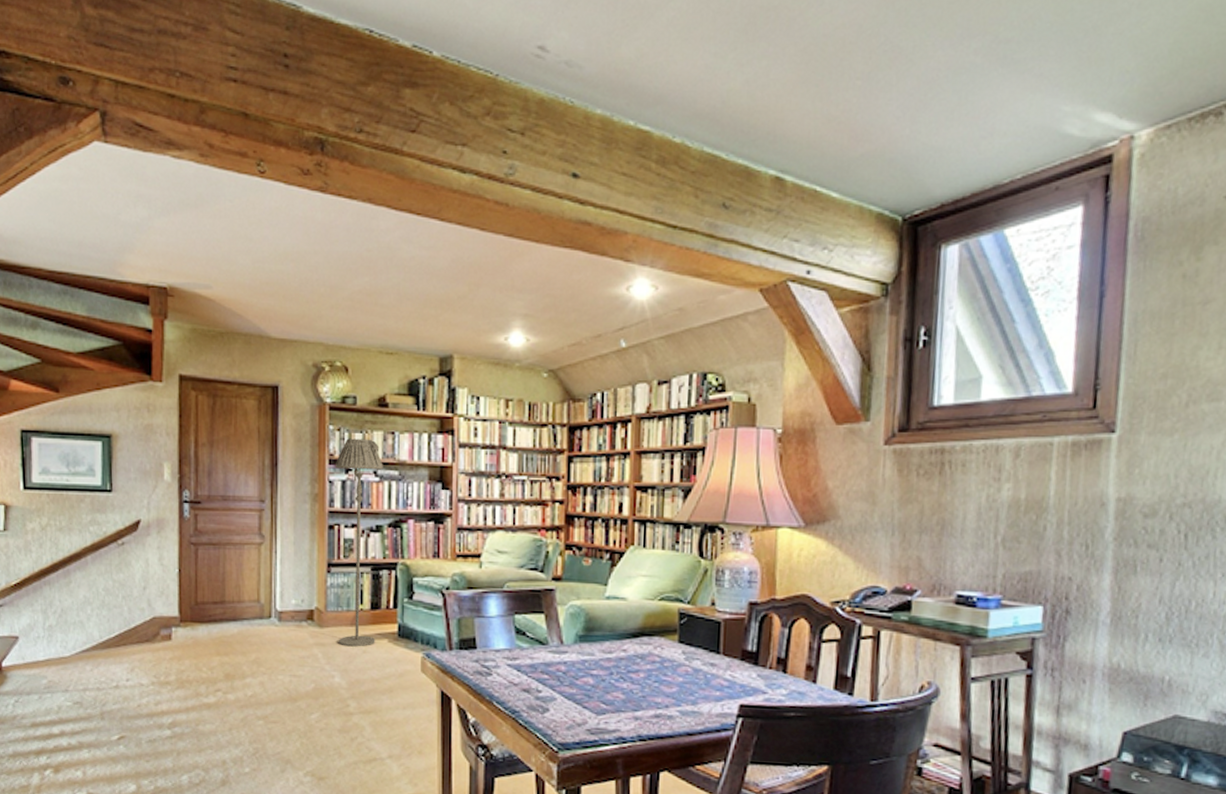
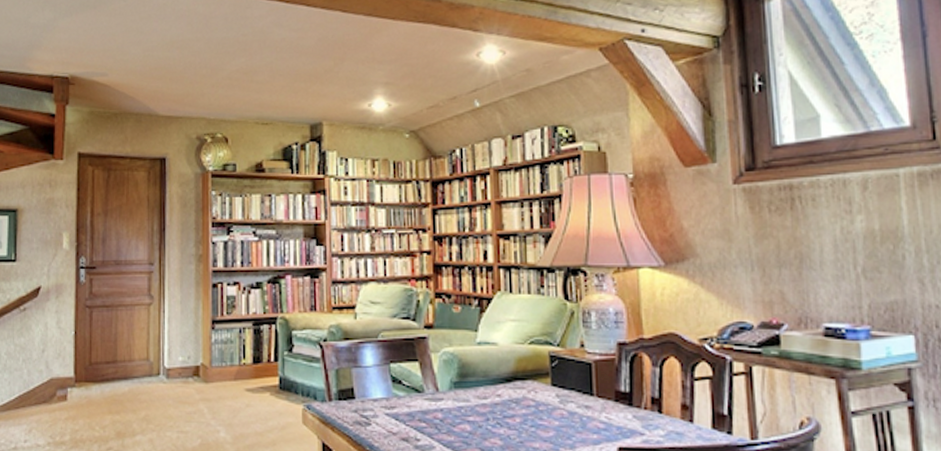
floor lamp: present [335,438,383,647] -> none [217,202,262,401]

